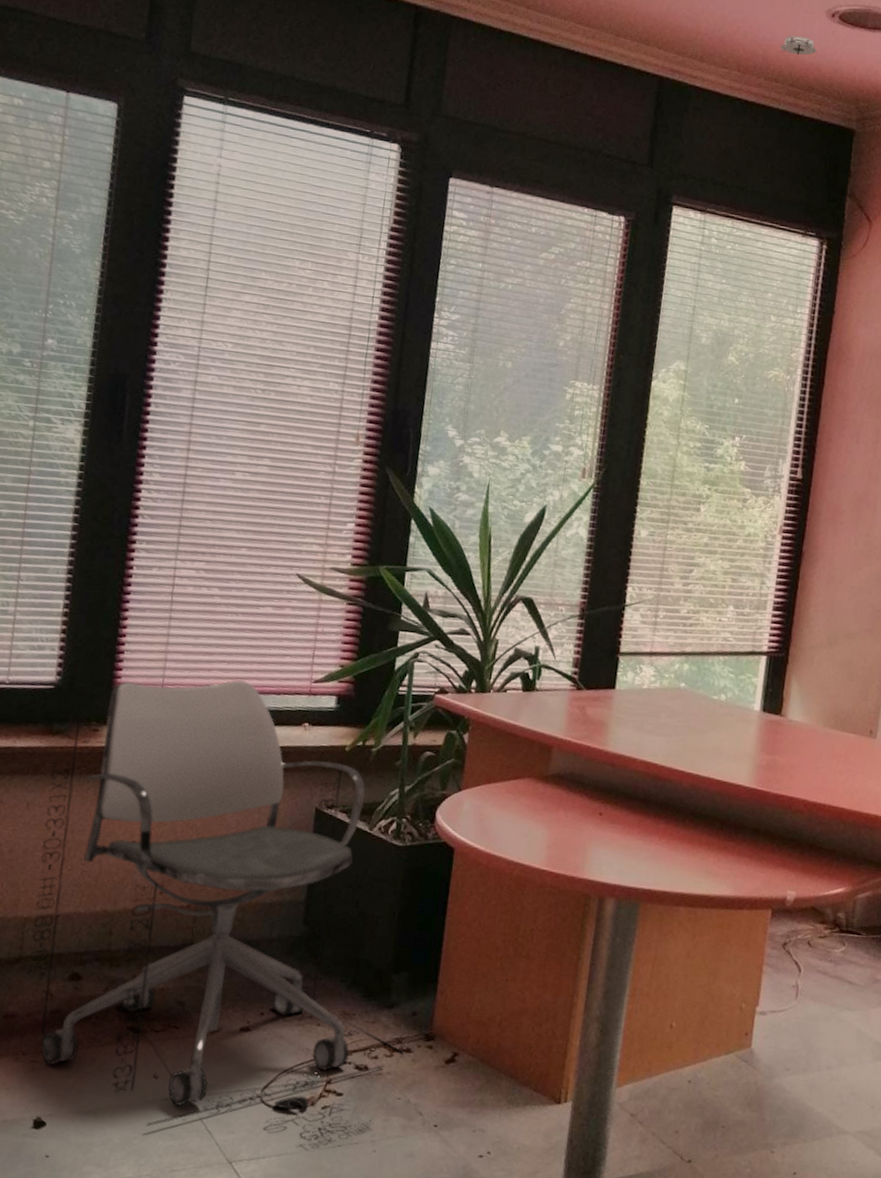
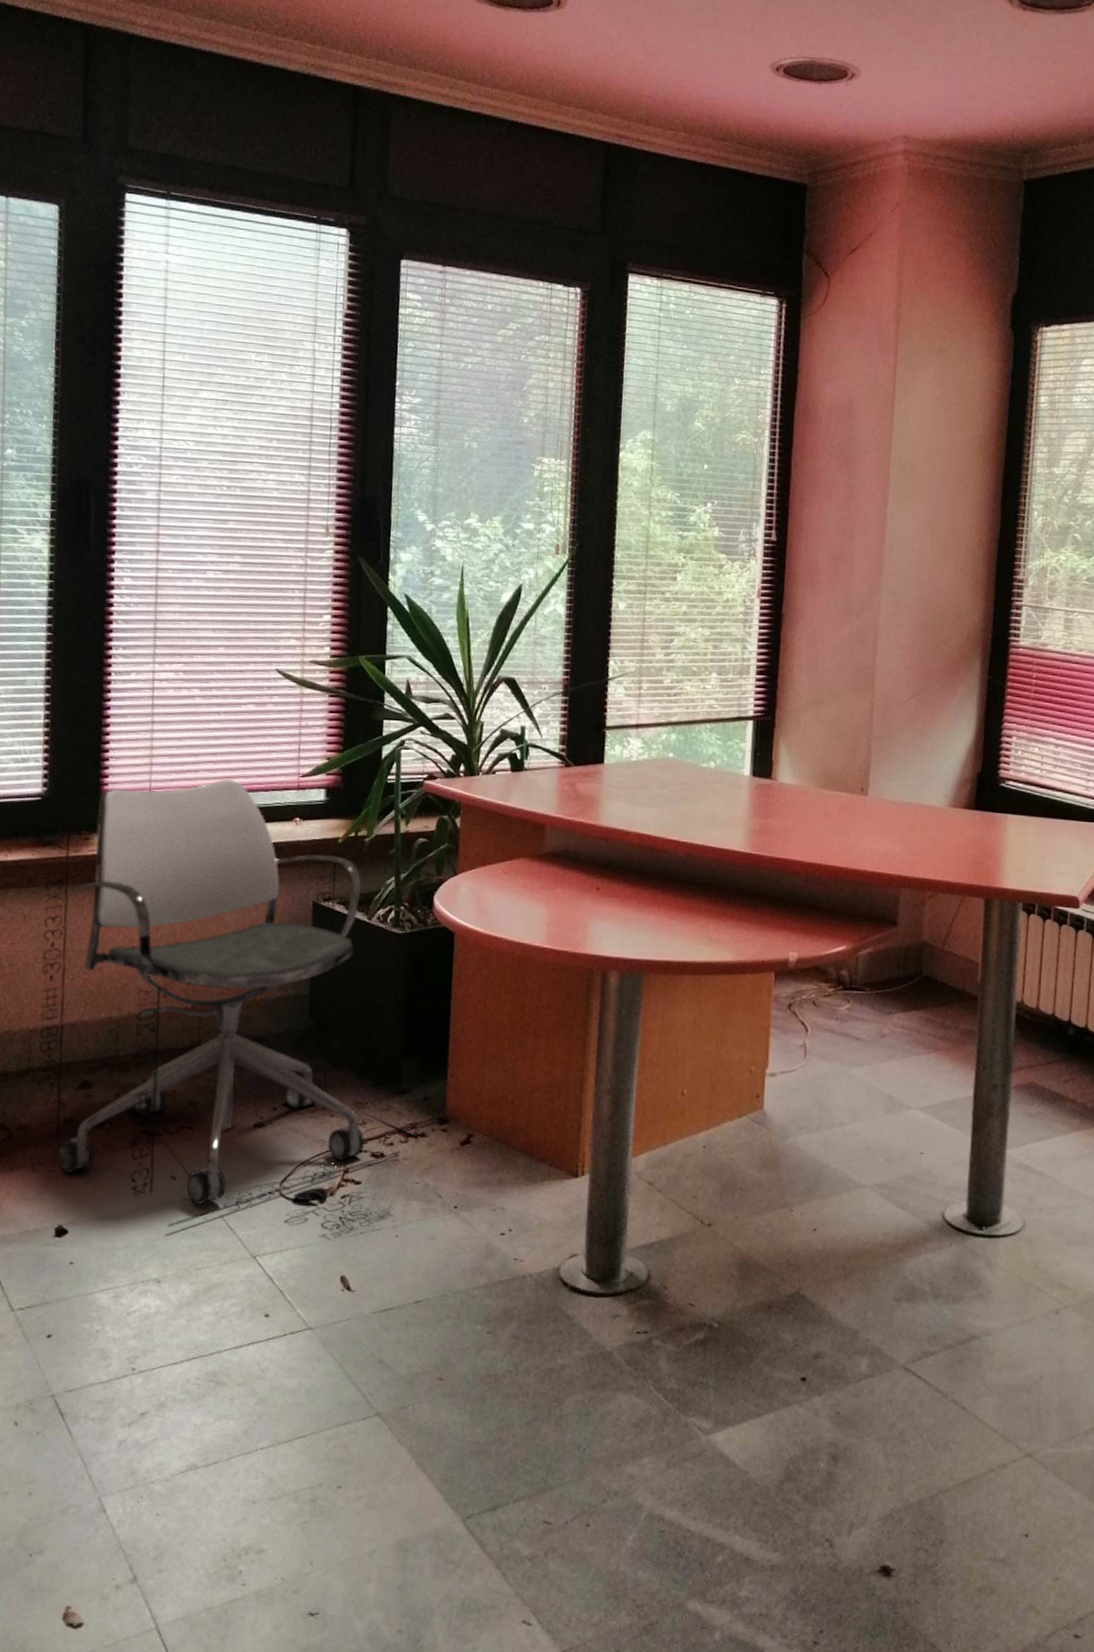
smoke detector: present [778,35,817,55] -> none [724,92,763,112]

